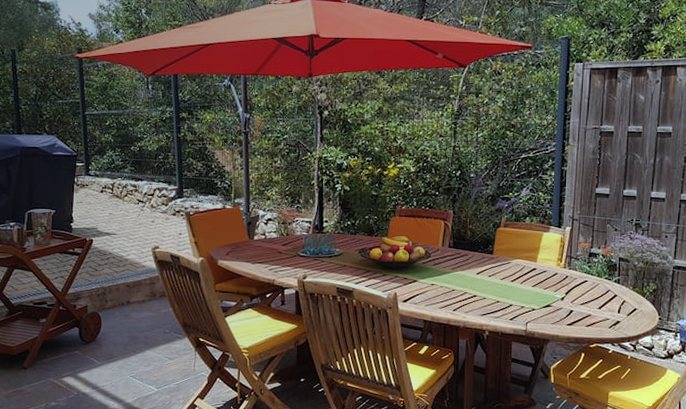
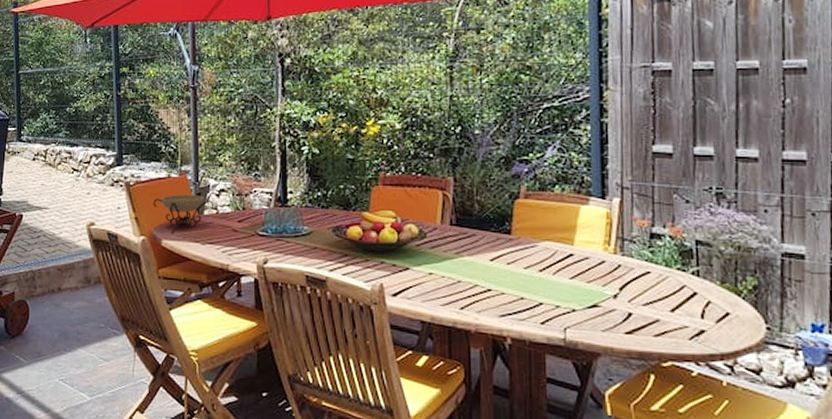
decorative bowl: none [210,223,263,250] -> present [153,195,215,227]

